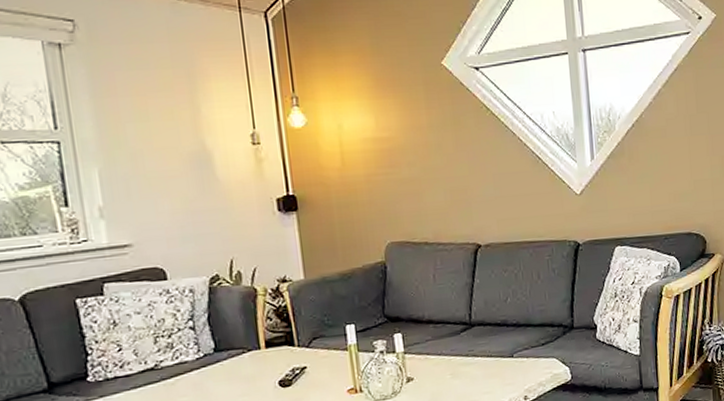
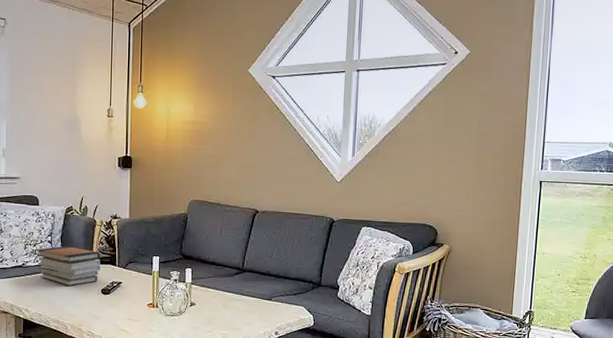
book stack: none [171,329,273,385] -> present [35,245,101,286]

